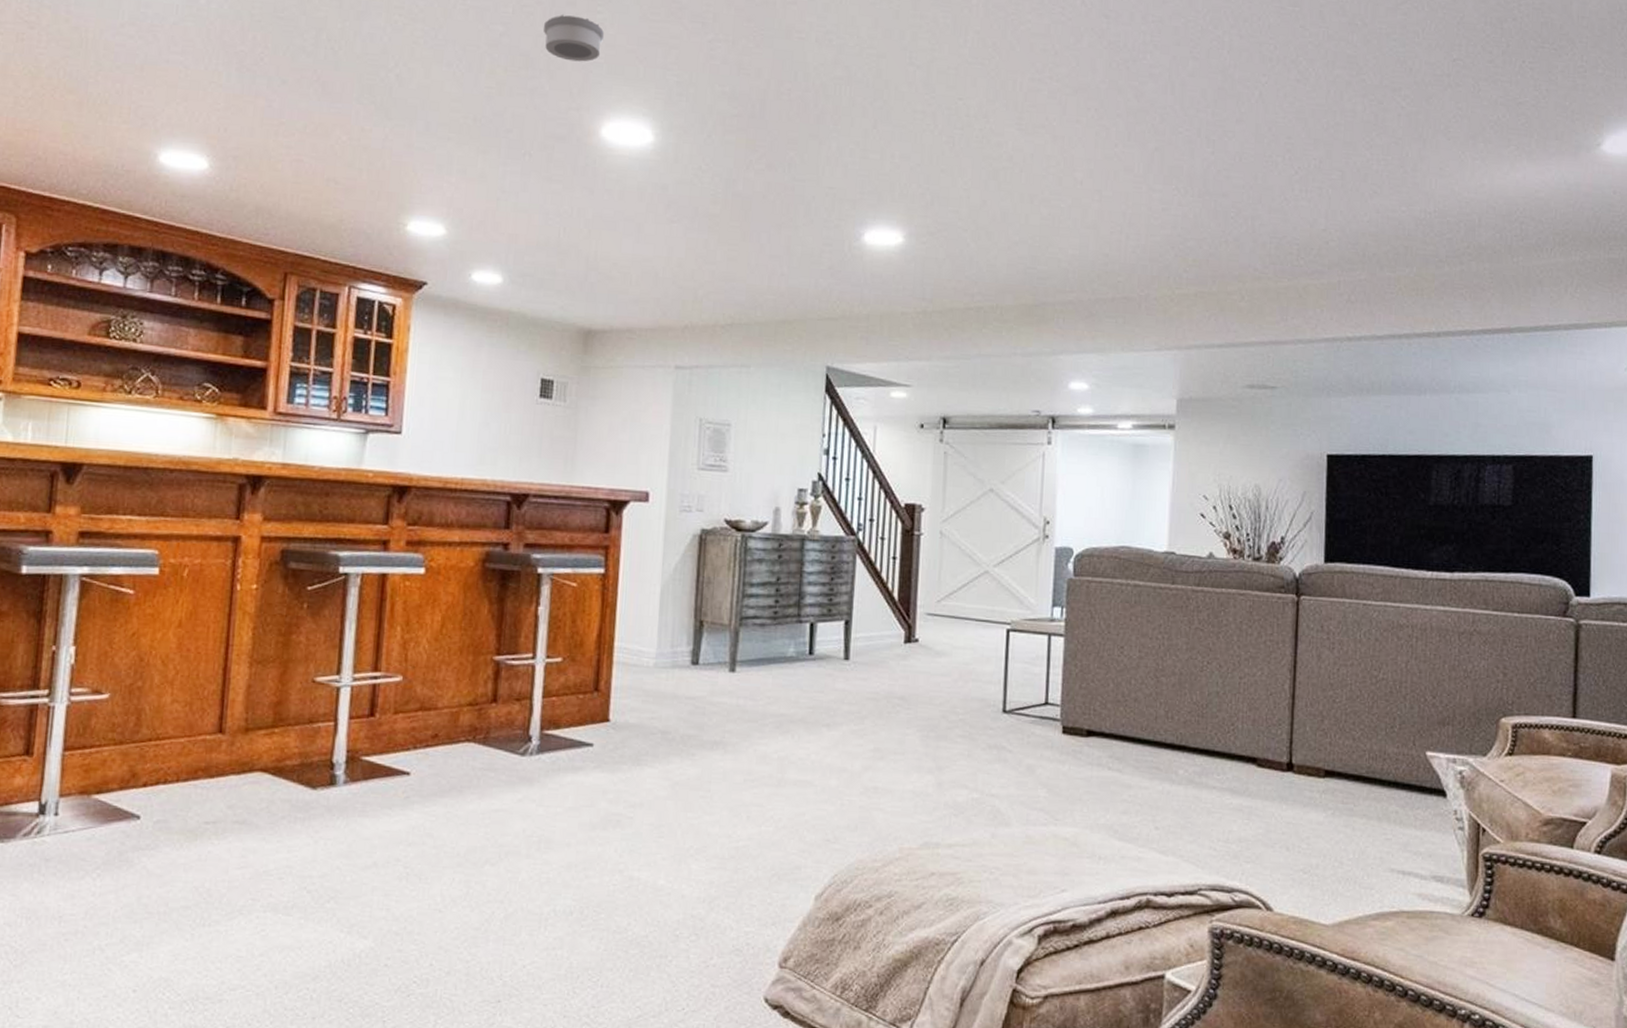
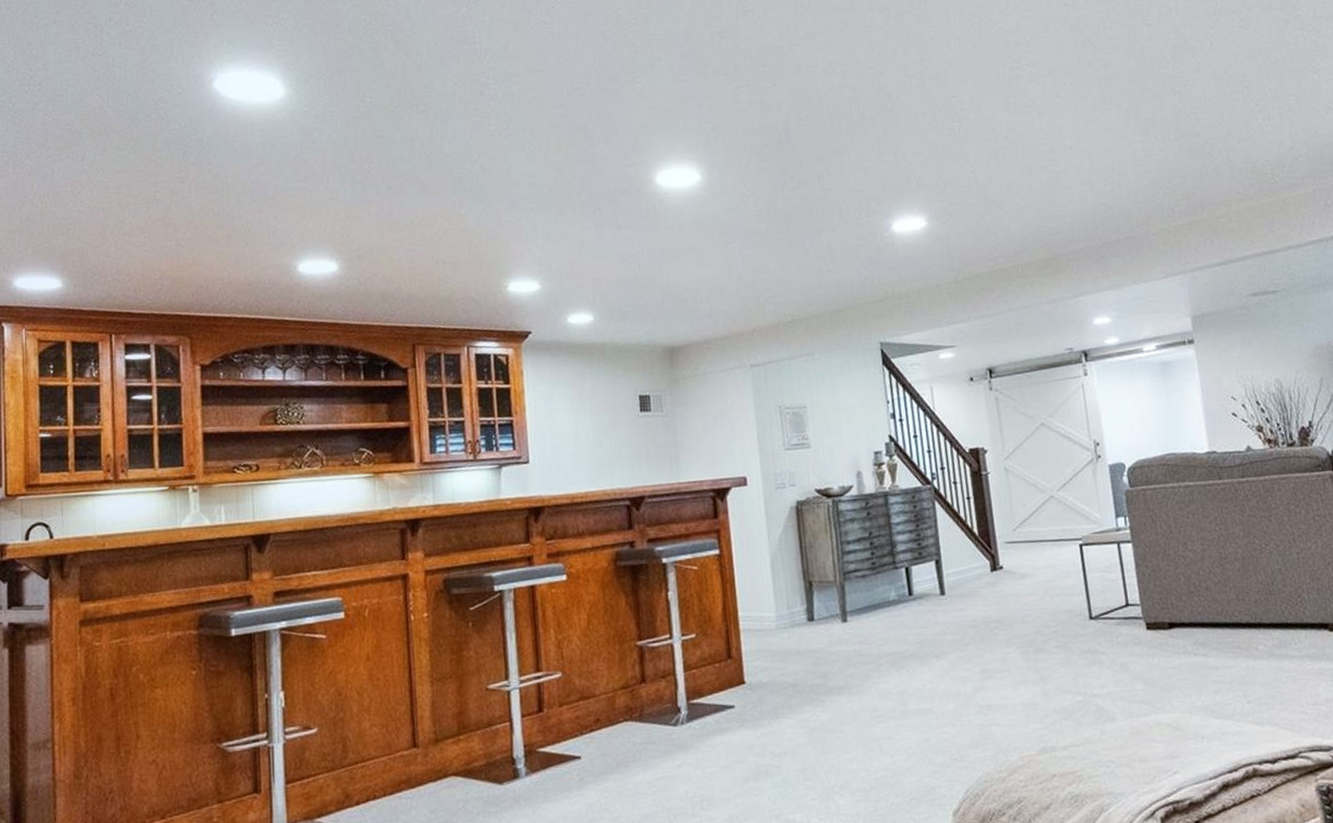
smoke detector: present [544,14,605,62] -> none [595,89,646,127]

